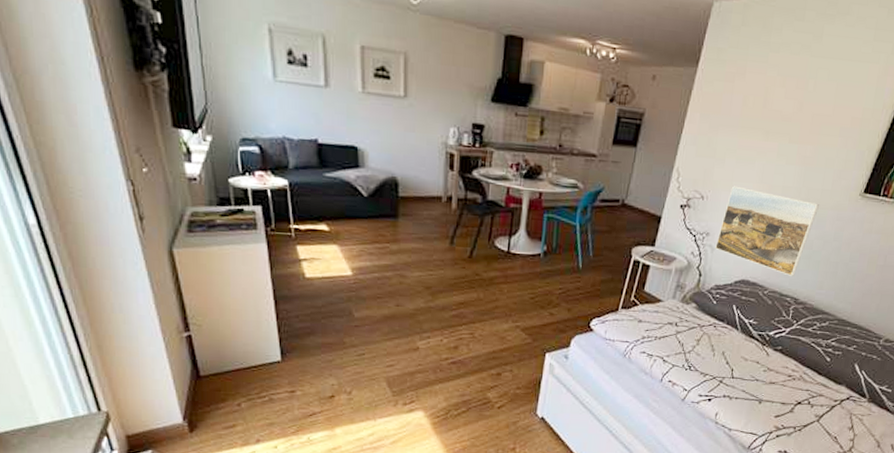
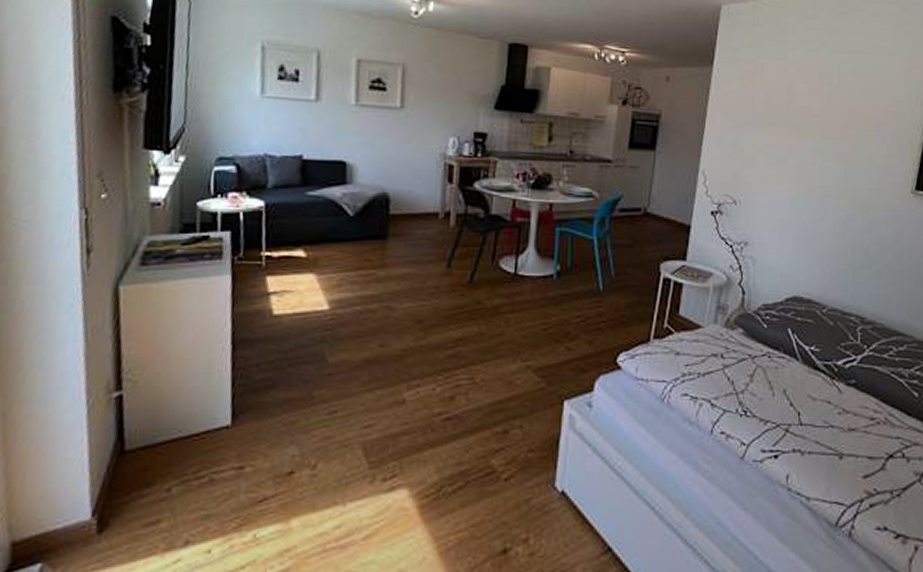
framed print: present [715,186,819,276] -> none [757,188,868,290]

